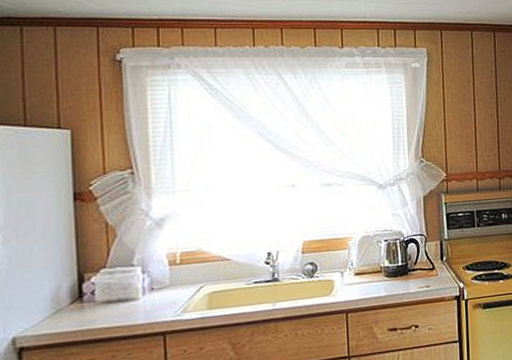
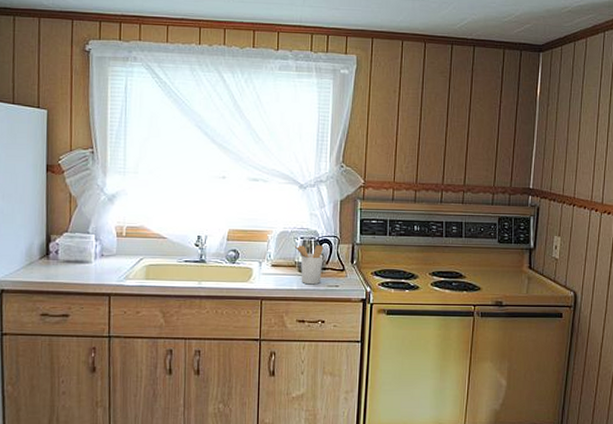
utensil holder: none [378,245,411,290] -> present [294,244,324,285]

